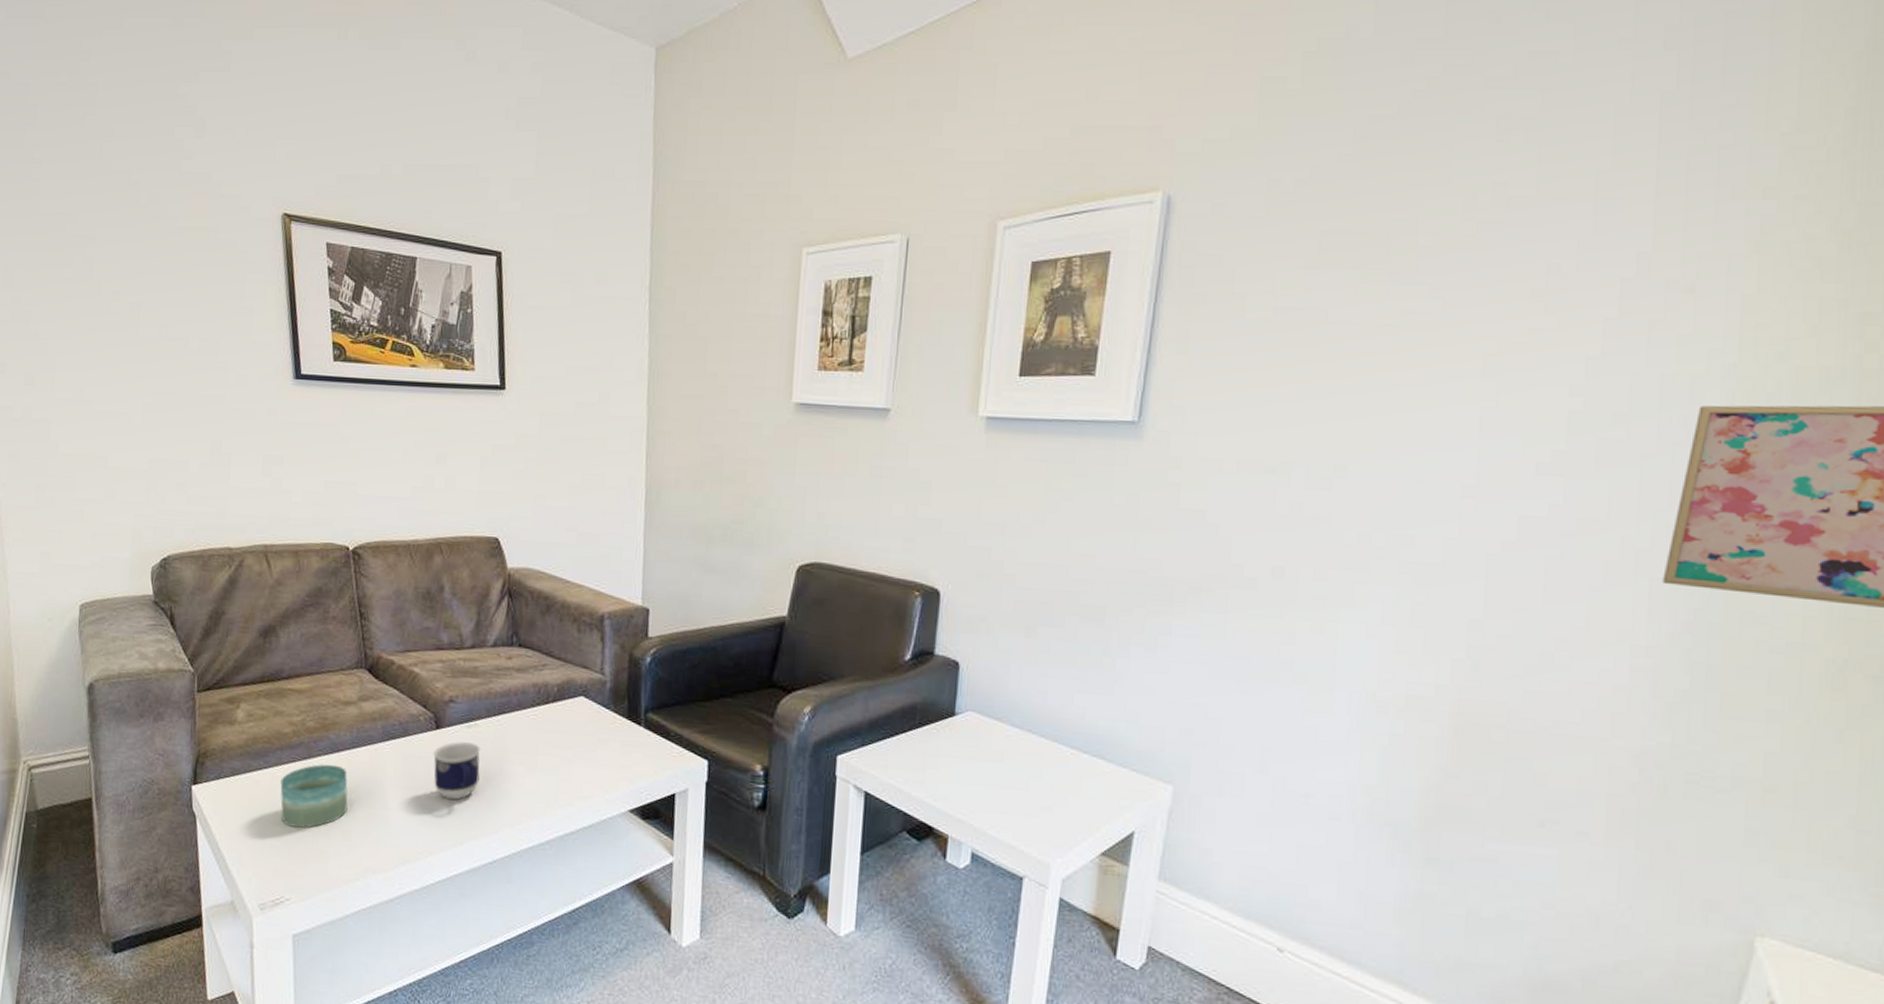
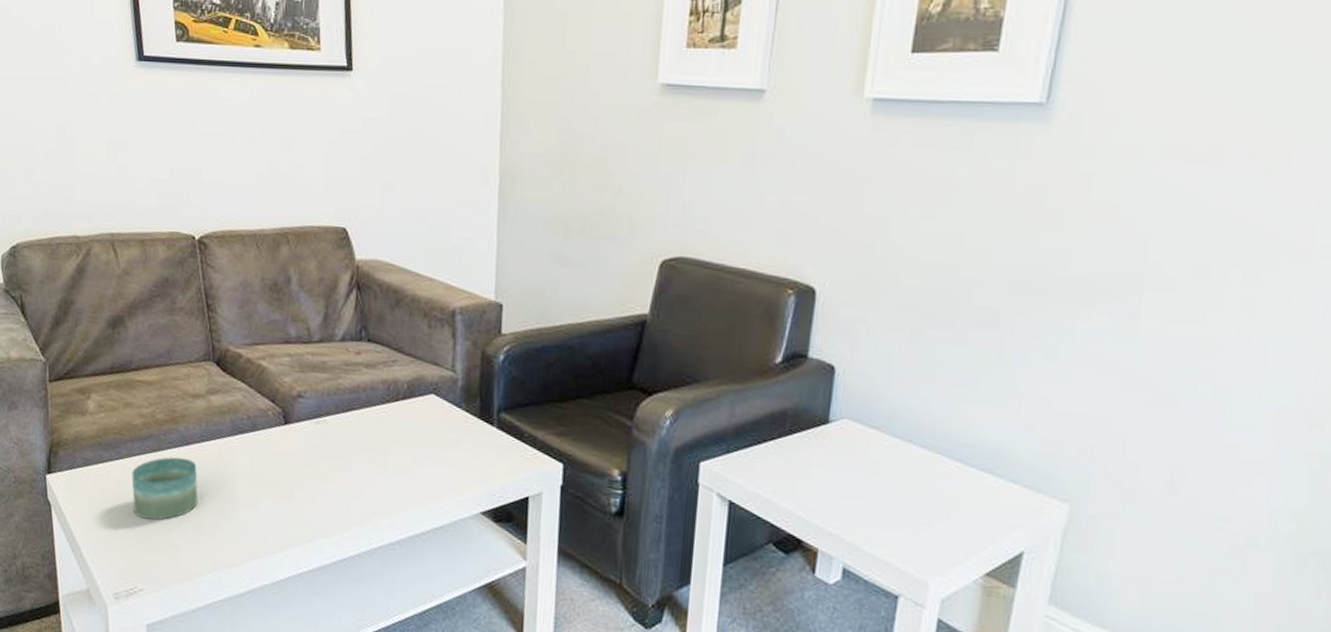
cup: present [433,742,480,800] -> none [282,438,329,497]

